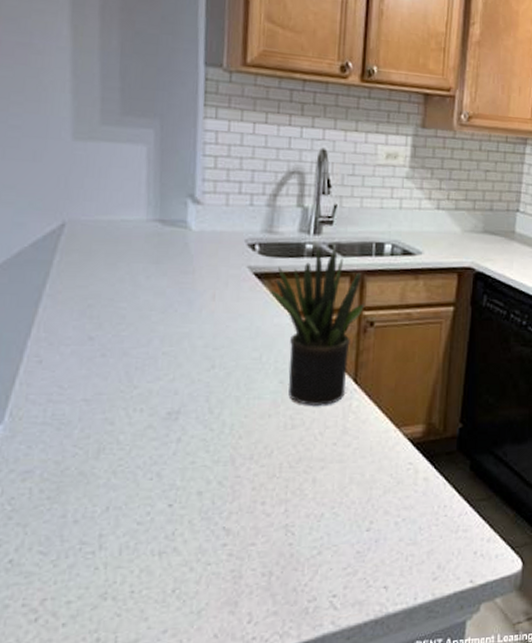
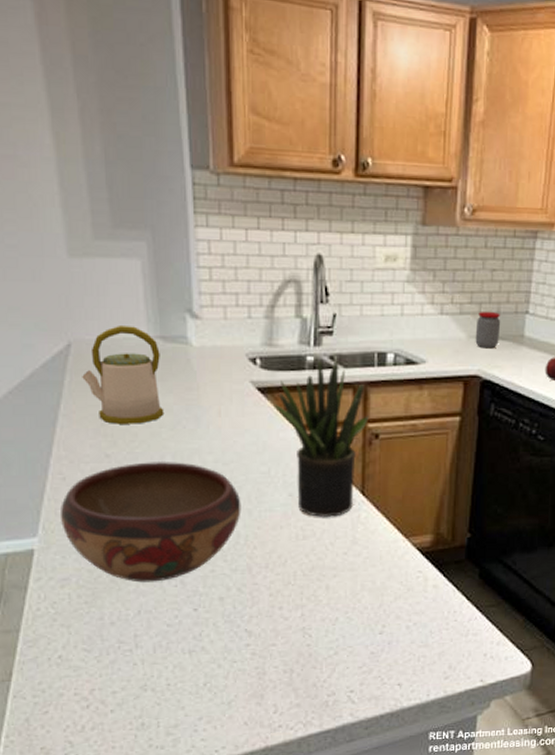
decorative bowl: none [31,345,229,475] -> present [61,462,241,583]
kettle: none [73,207,158,306] -> present [82,324,164,424]
jar: none [469,208,494,243] -> present [475,311,501,349]

